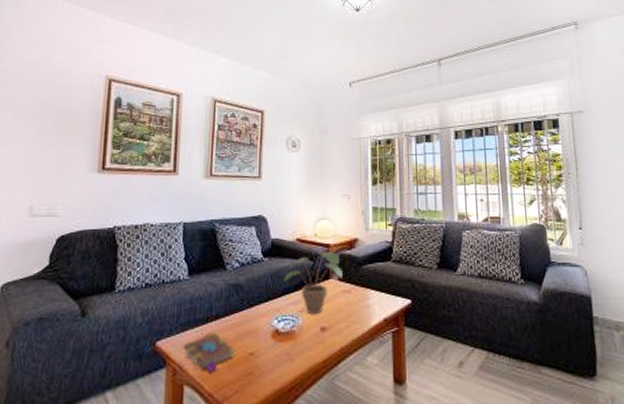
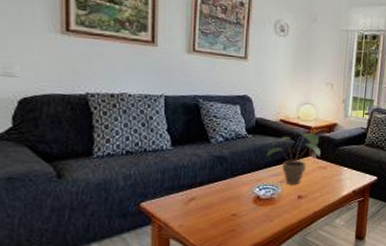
book: present [182,332,236,372] -> none [167,196,220,229]

